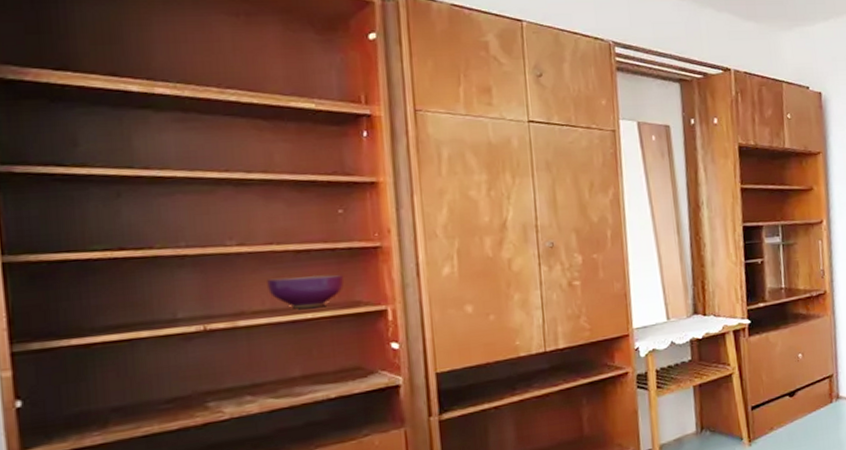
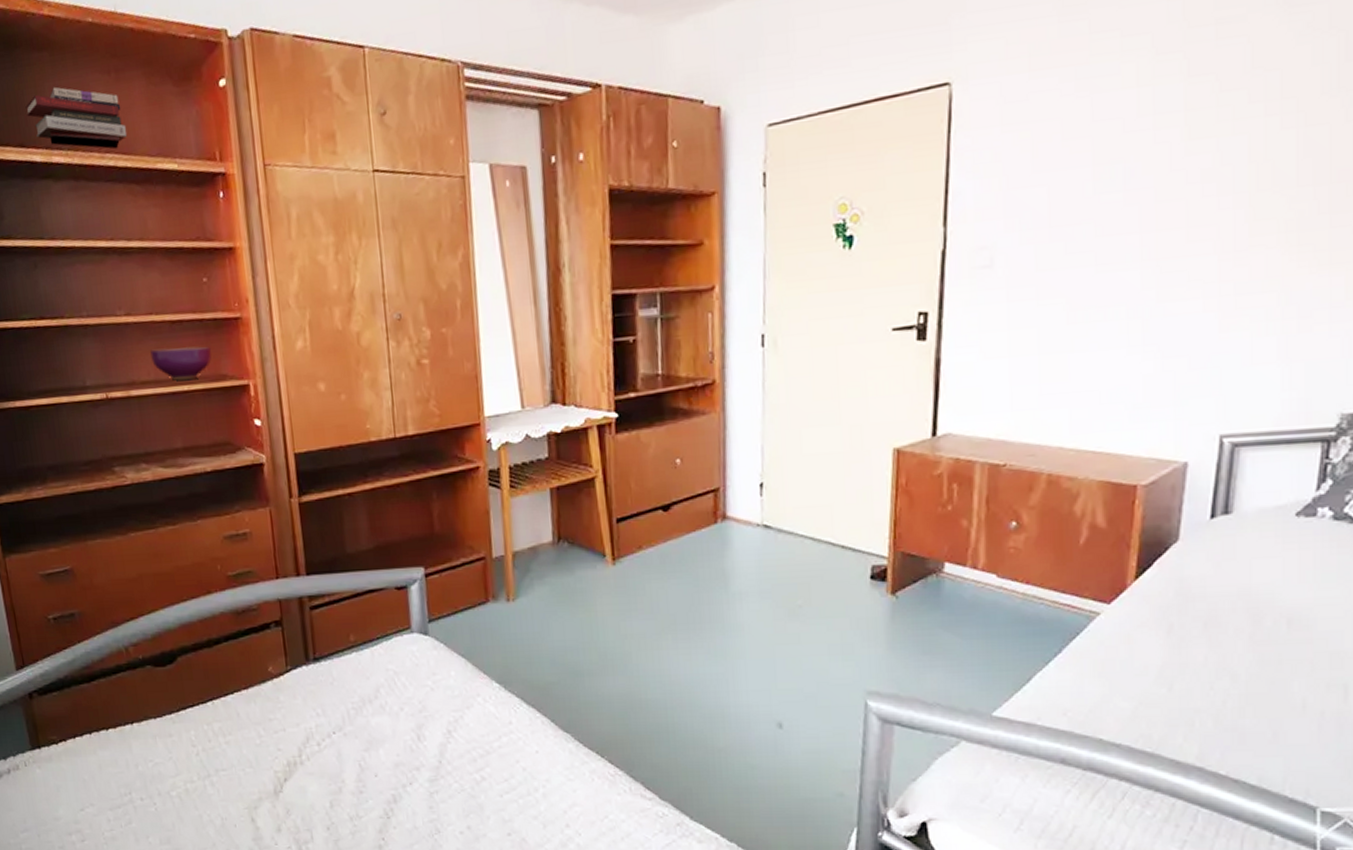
books: none [123,22,256,86] -> present [25,86,128,150]

